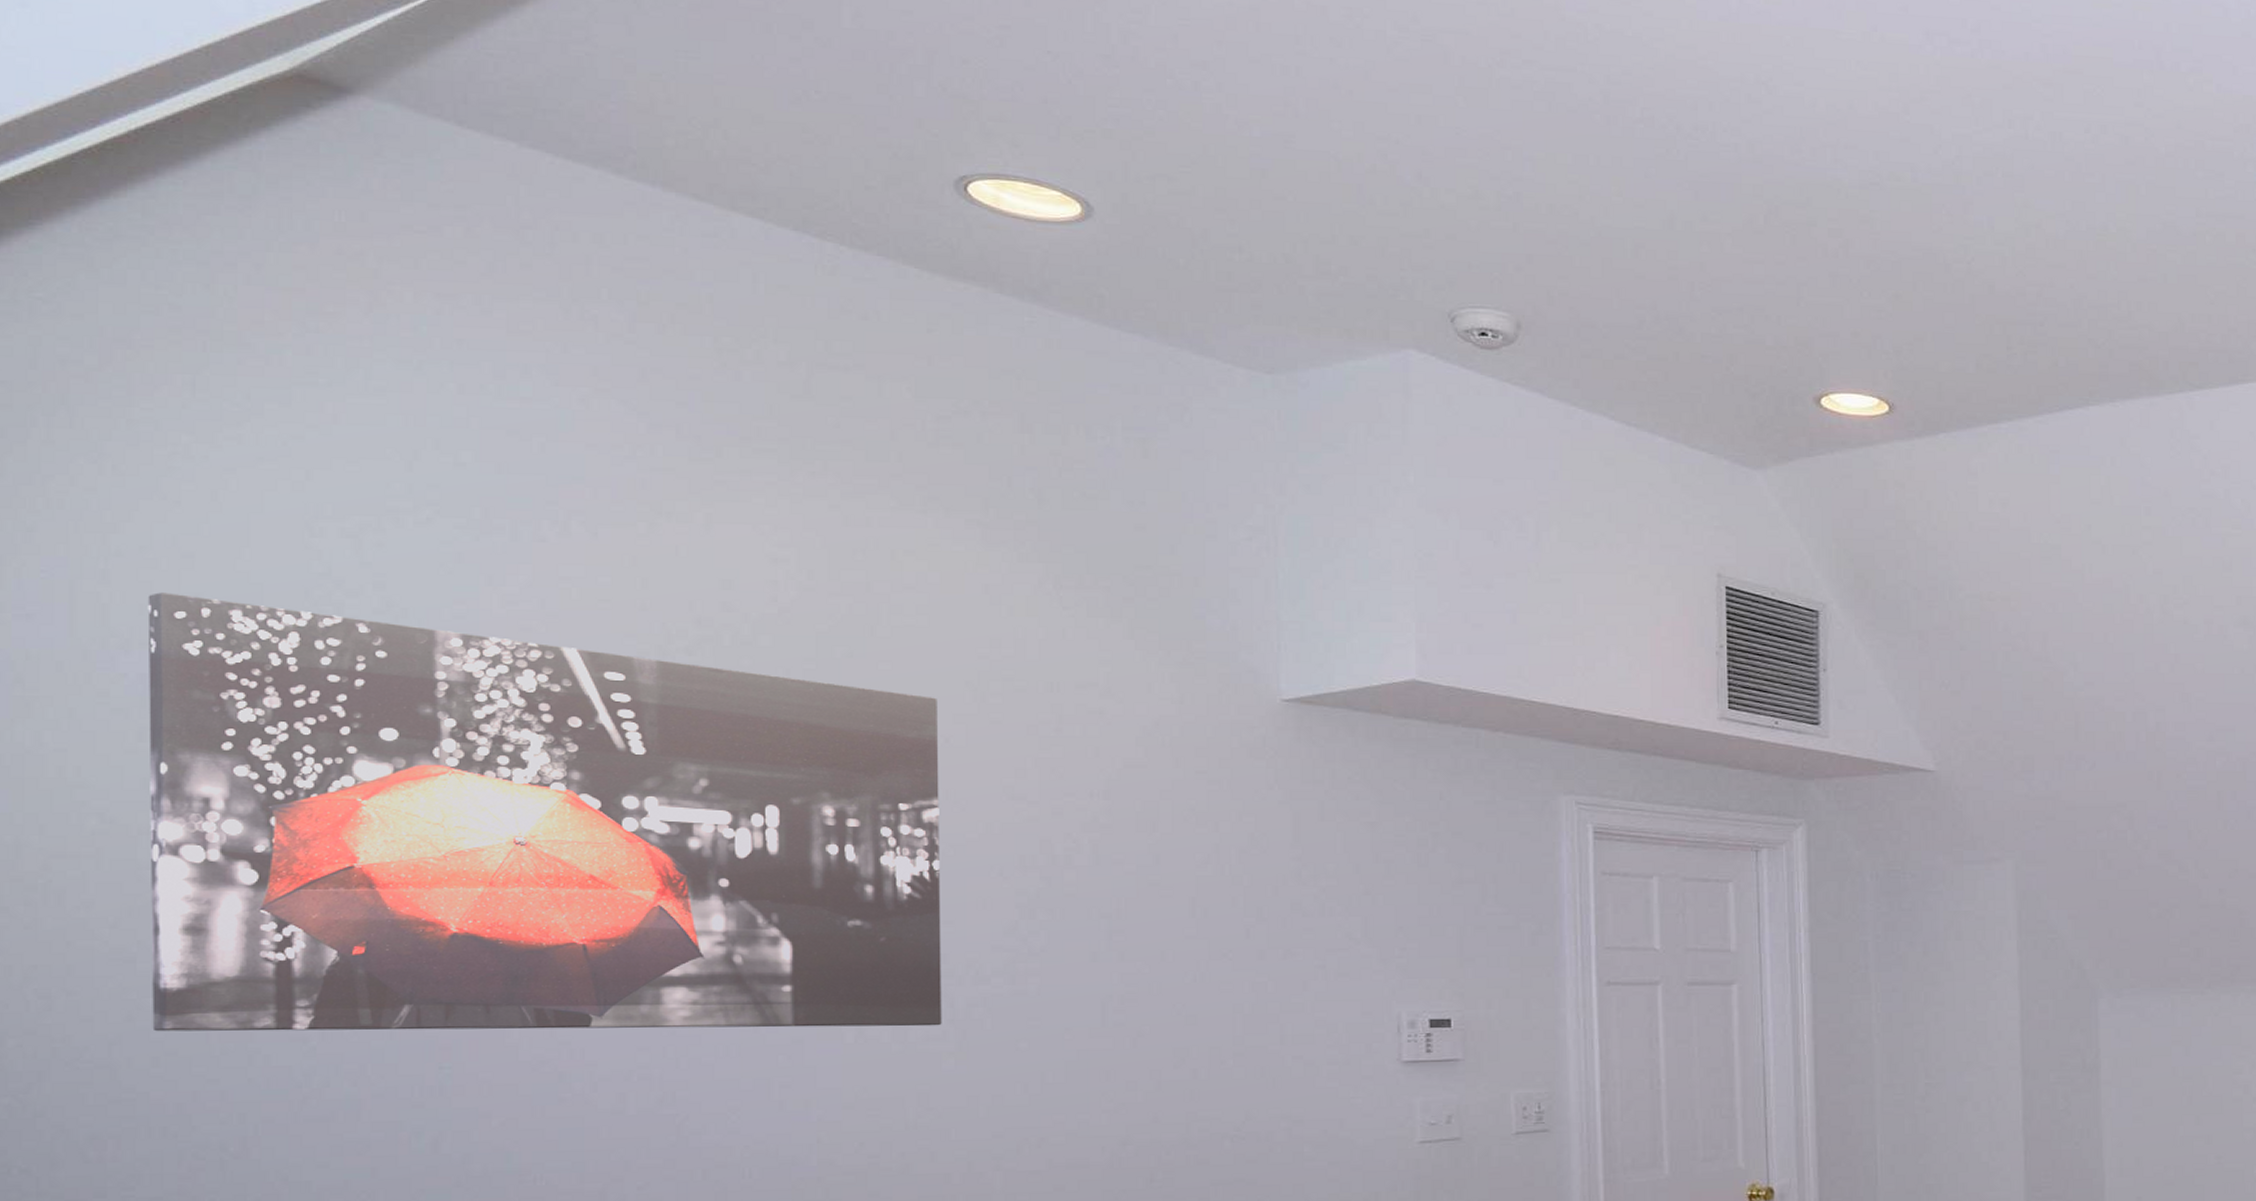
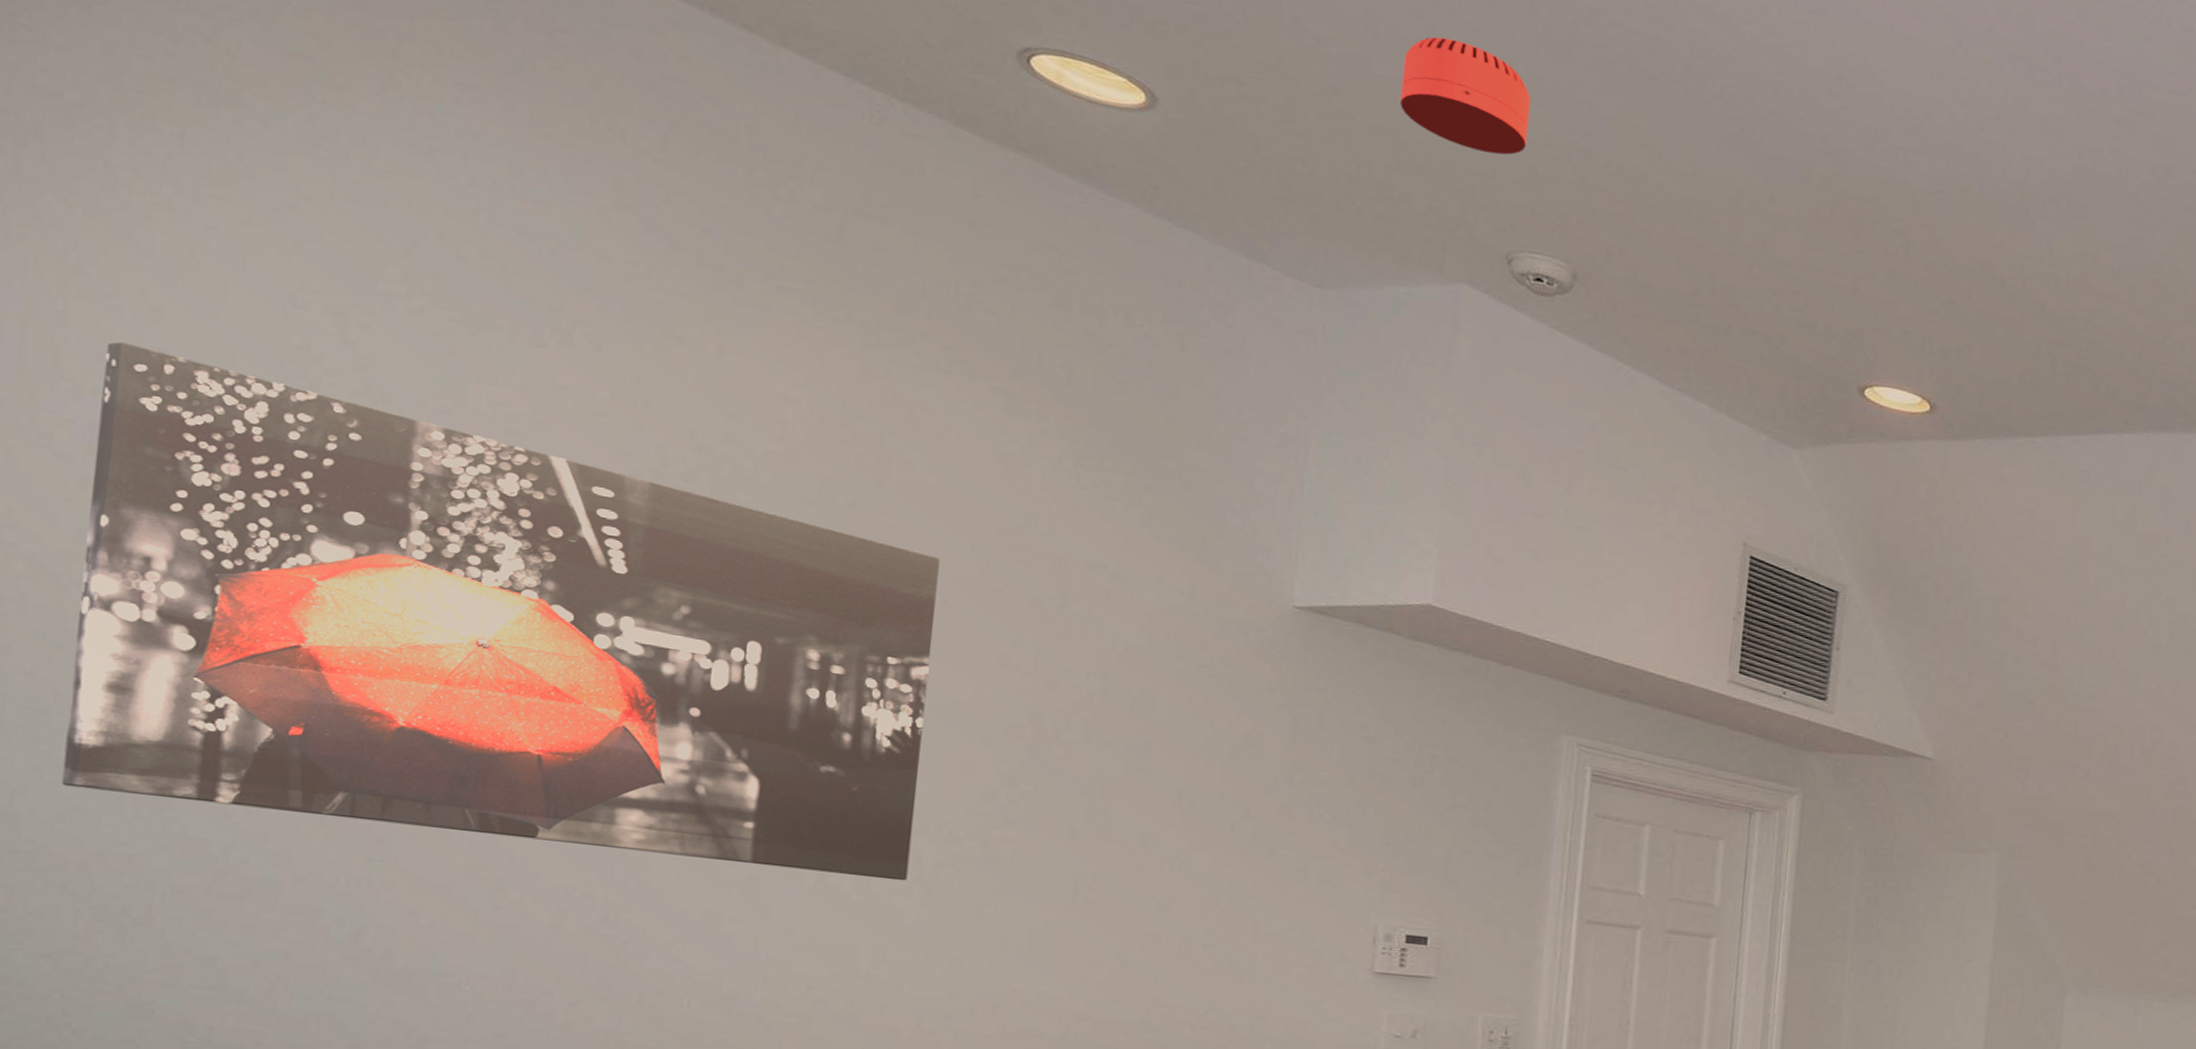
smoke detector: none [1326,102,1456,213] -> present [1399,36,1531,155]

